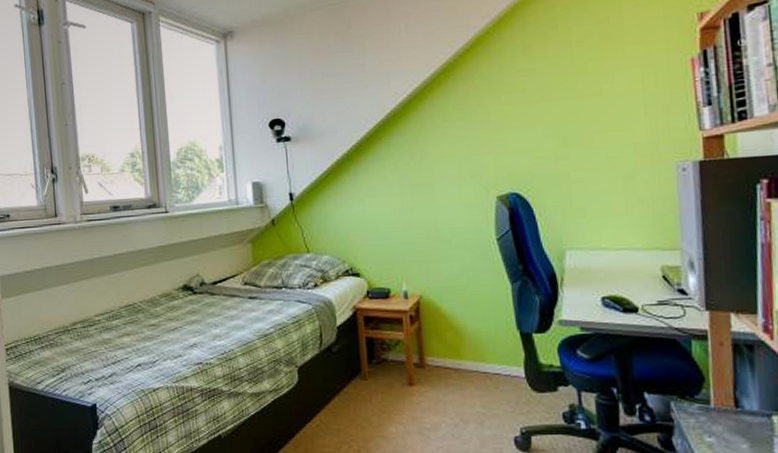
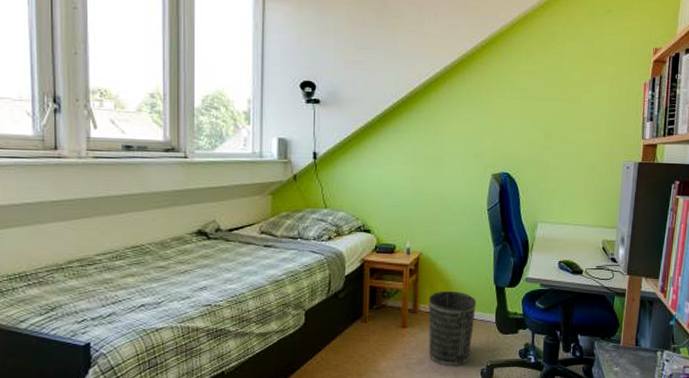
wastebasket: none [437,340,498,434] -> present [428,291,476,367]

